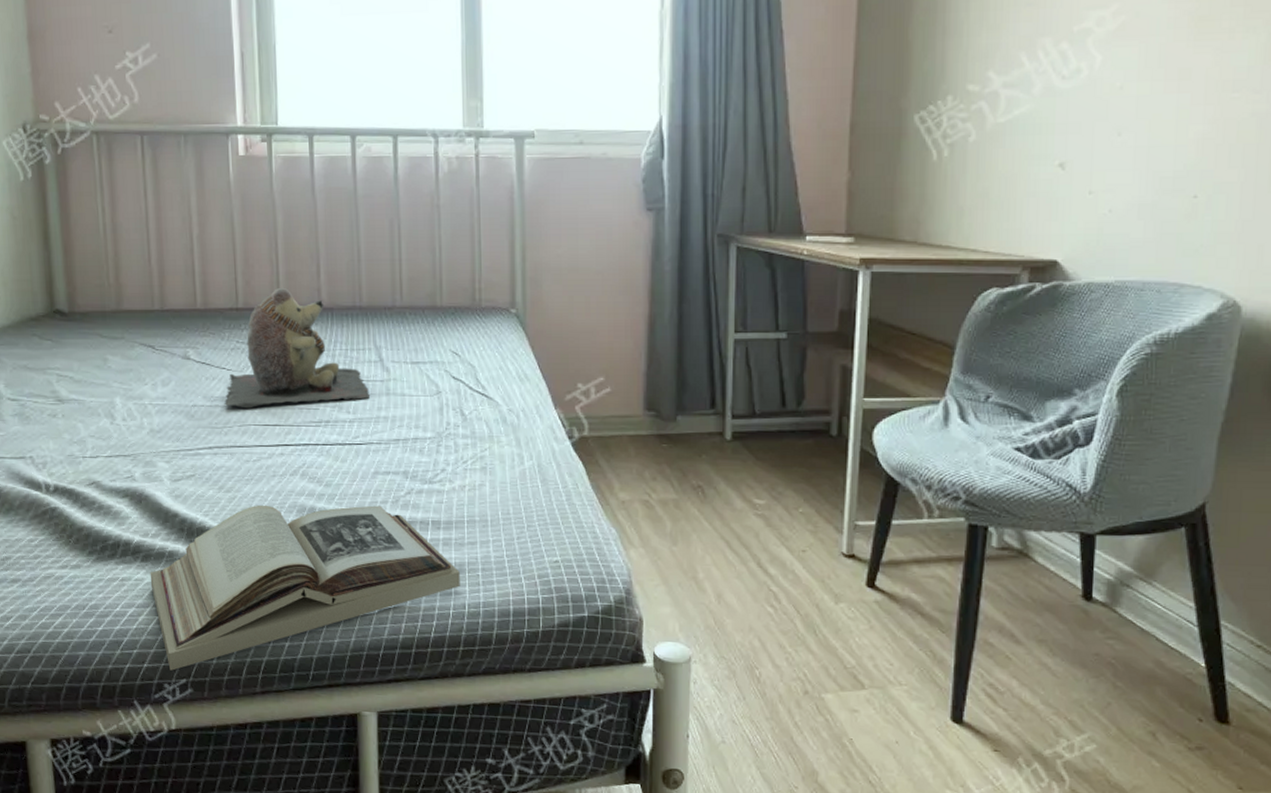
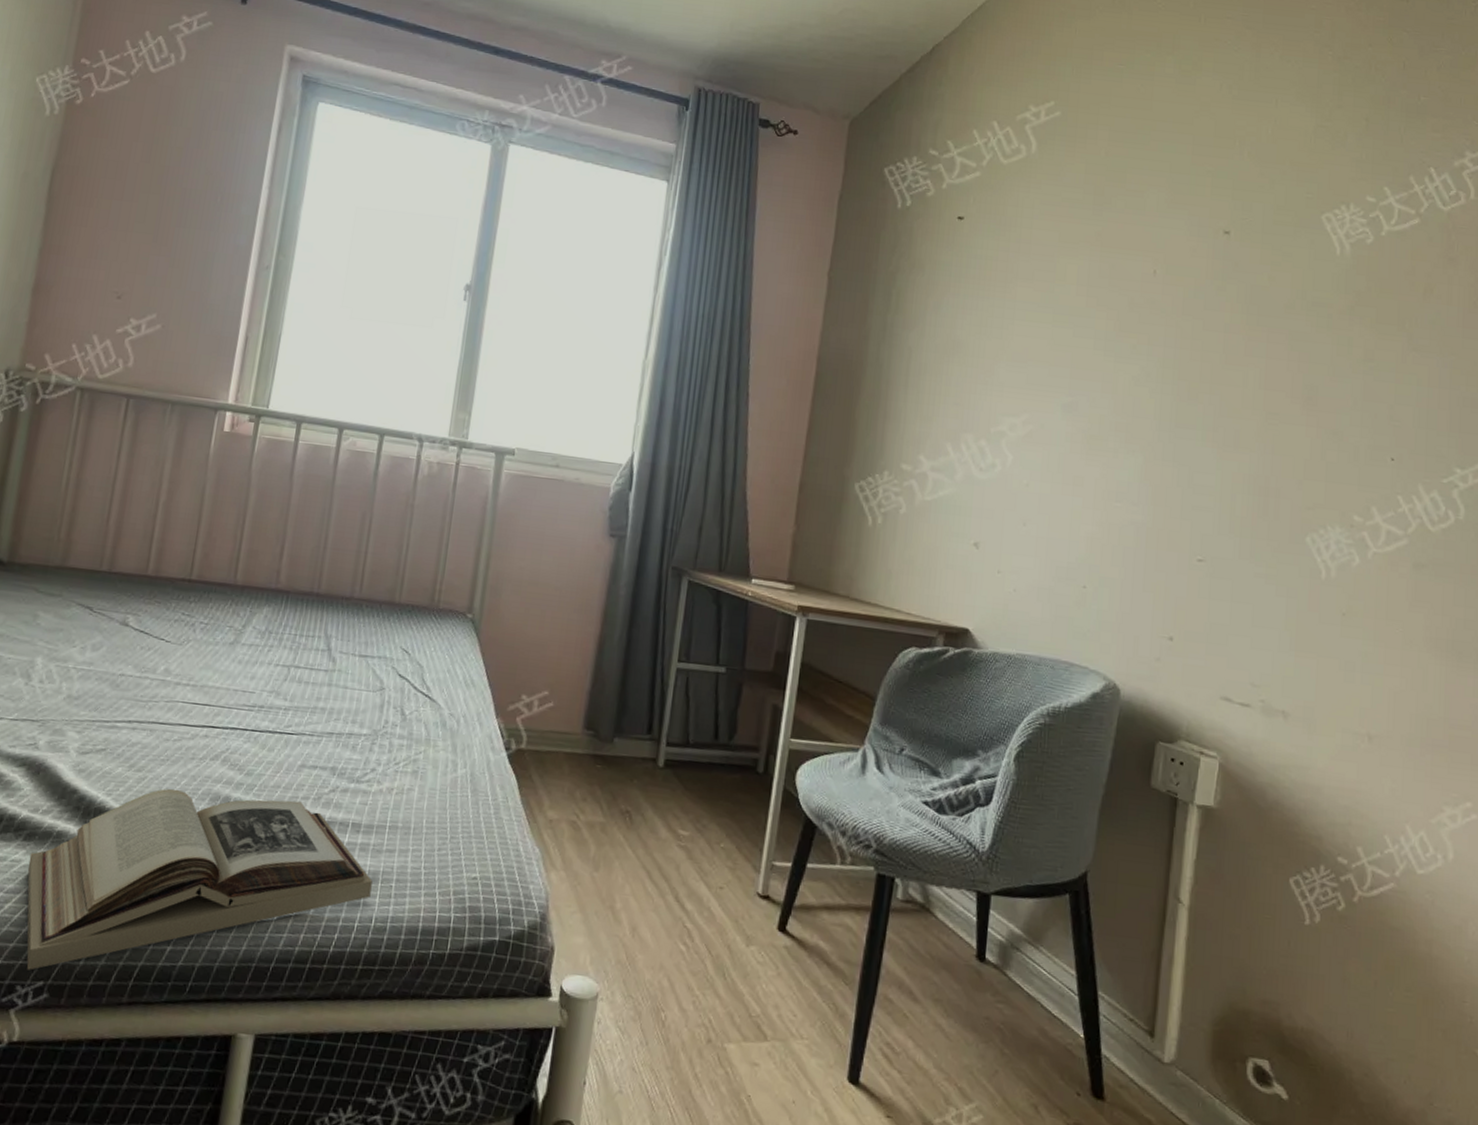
stuffed animal: present [225,288,371,409] -> none [156,565,312,689]

